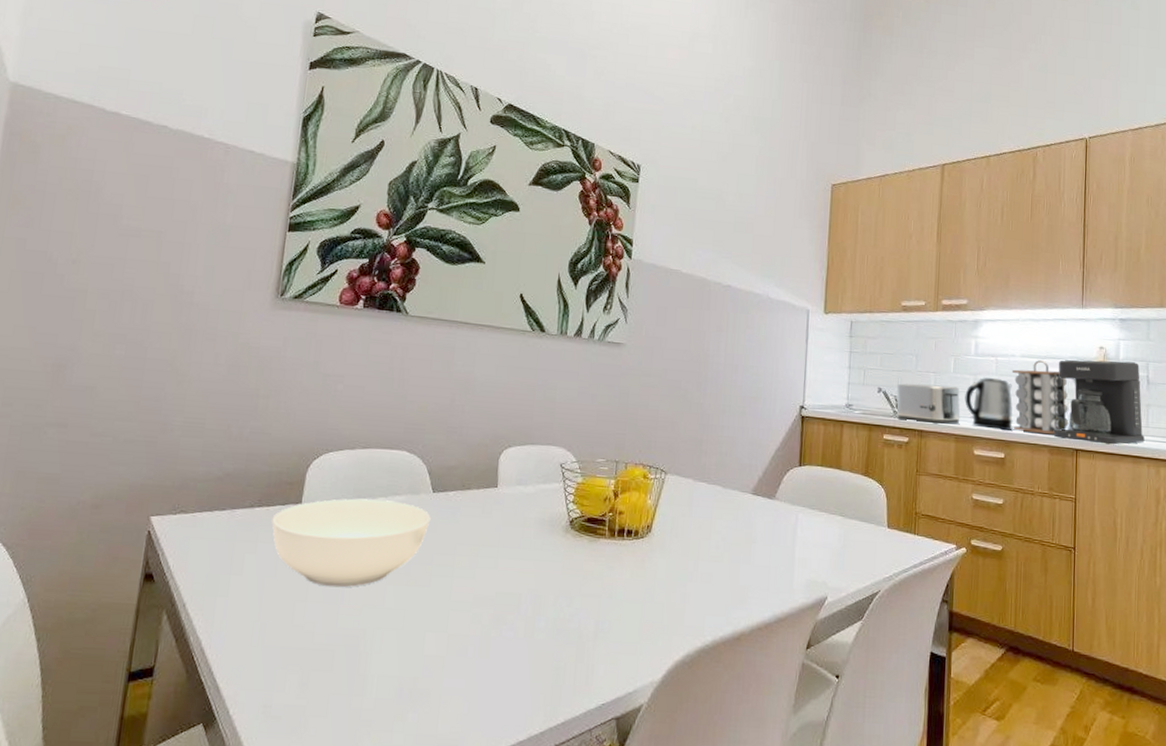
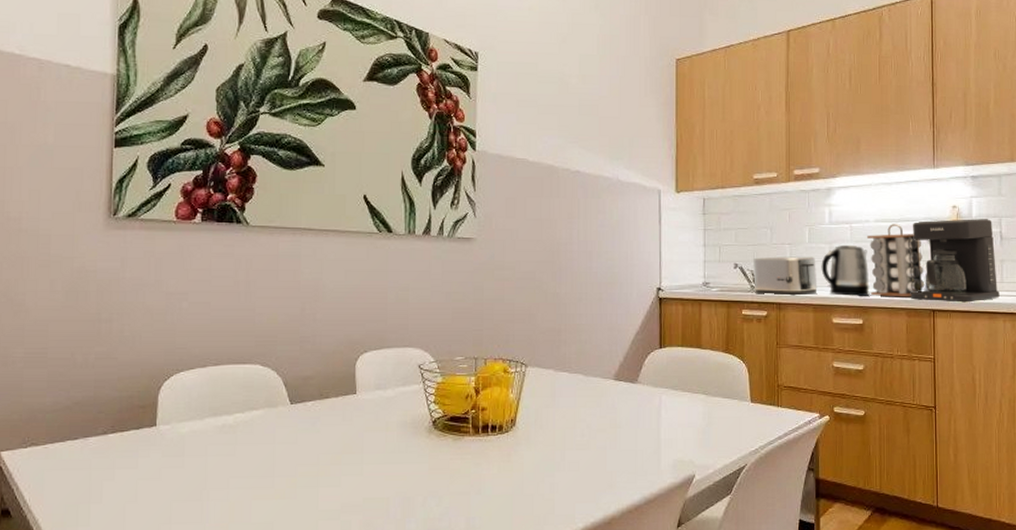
bowl: present [272,498,431,588] -> none [127,416,291,507]

